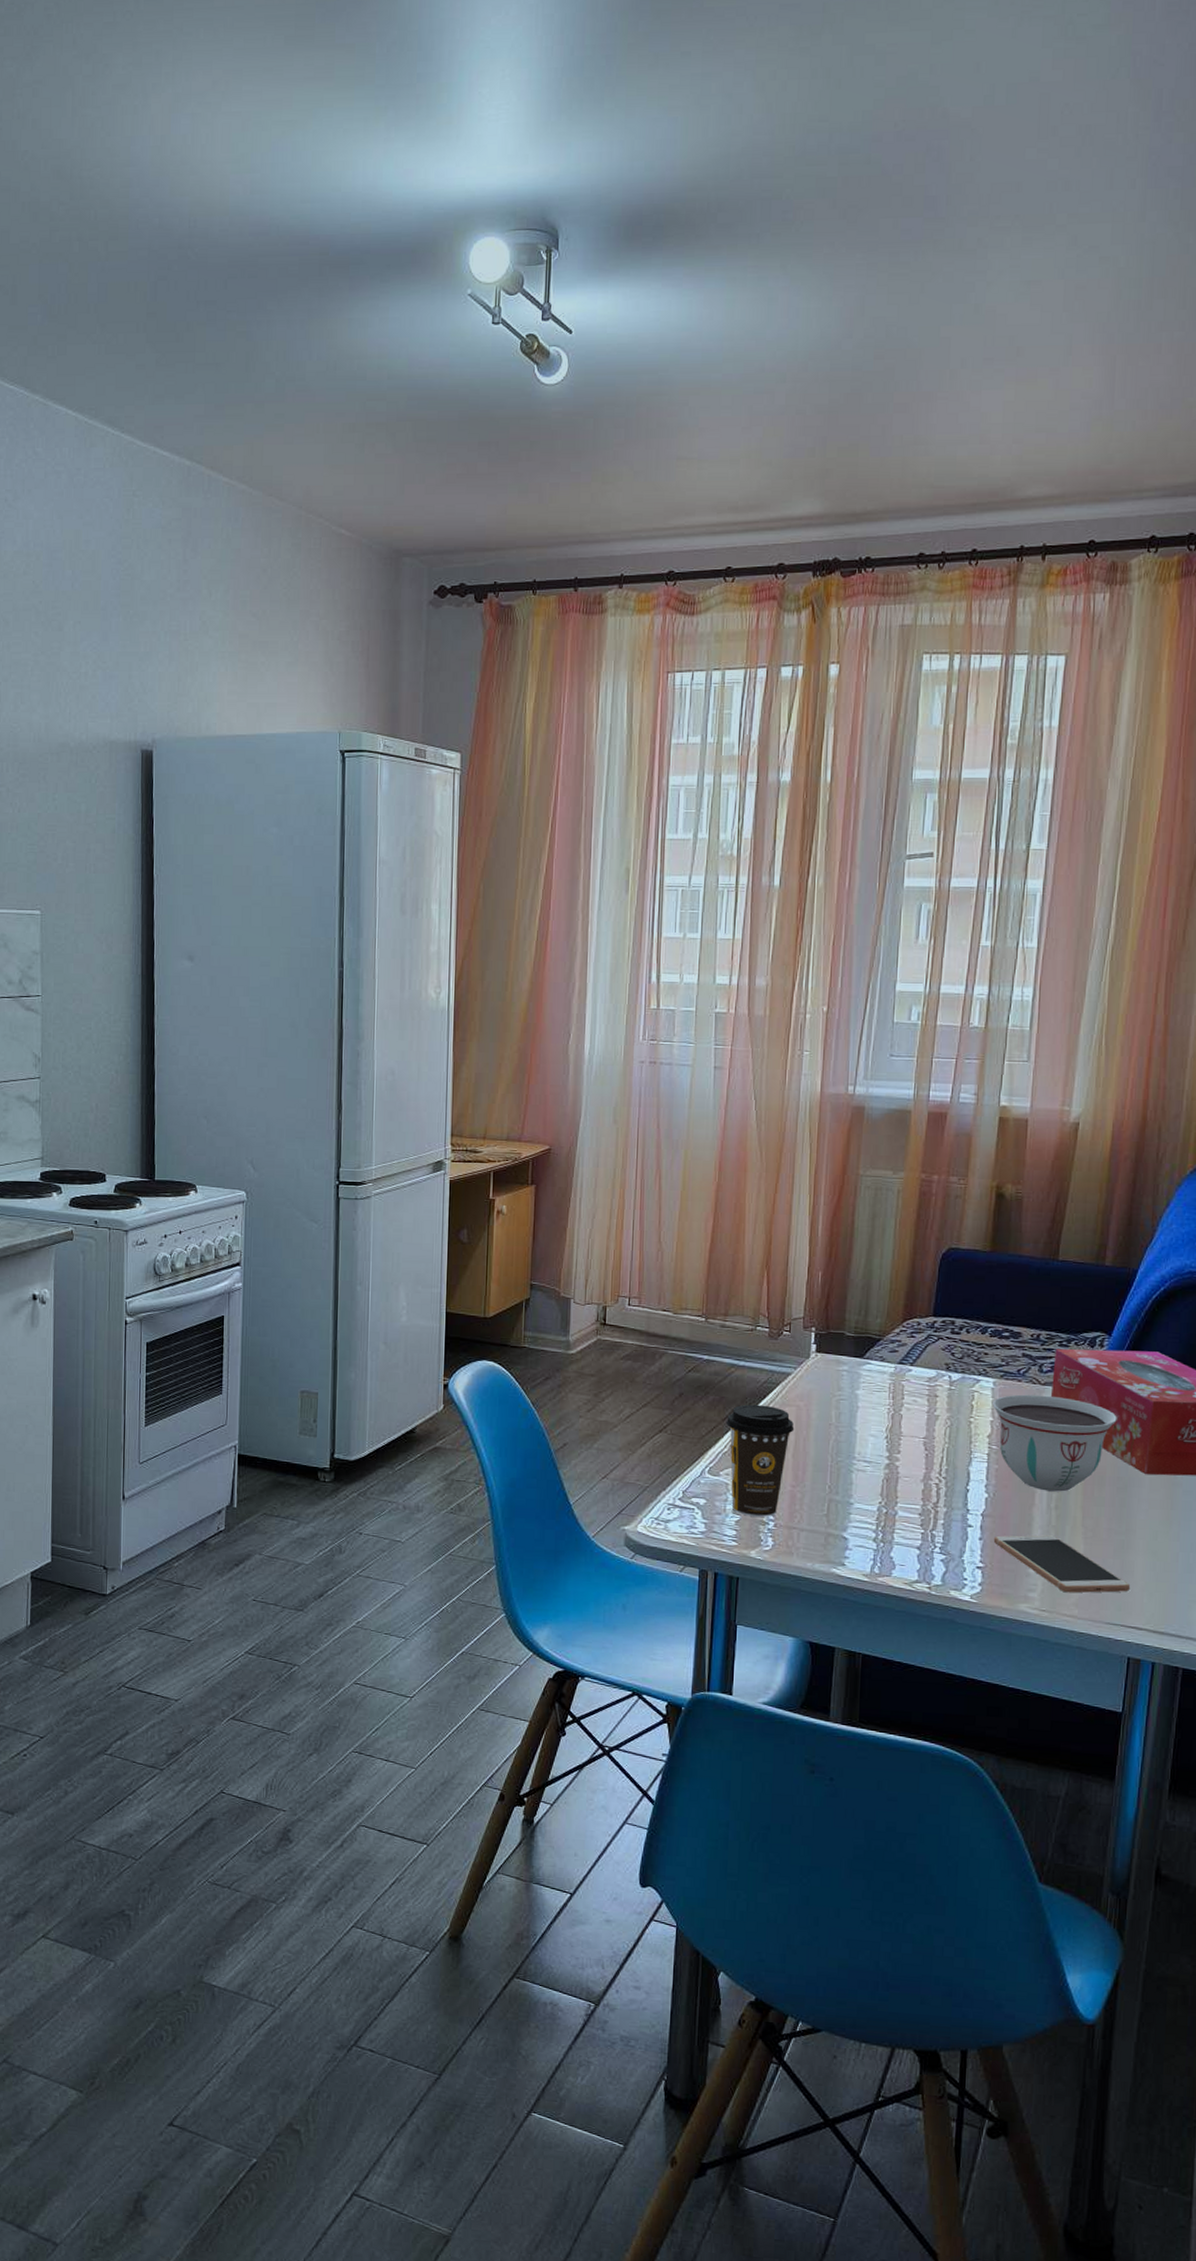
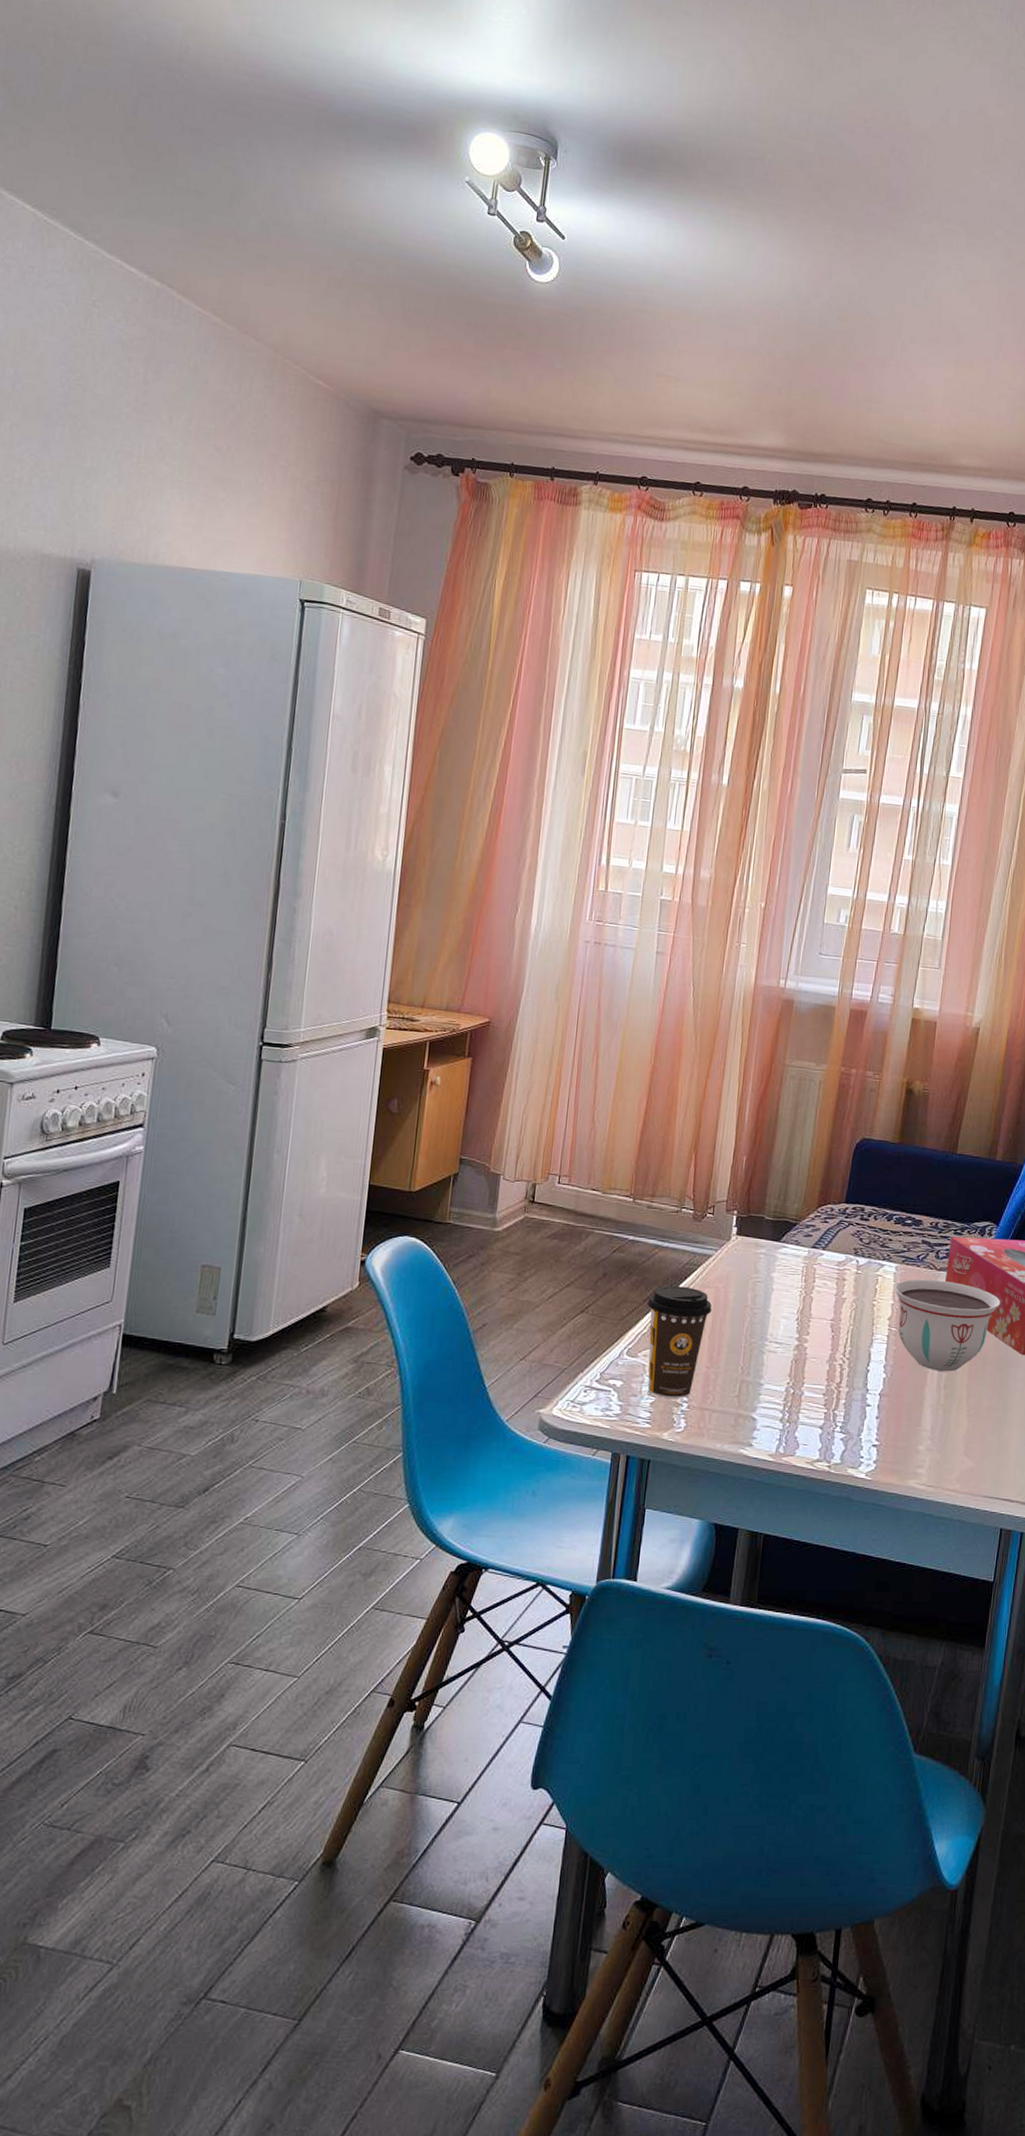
smartphone: present [993,1535,1131,1593] -> none [888,1413,1006,1469]

